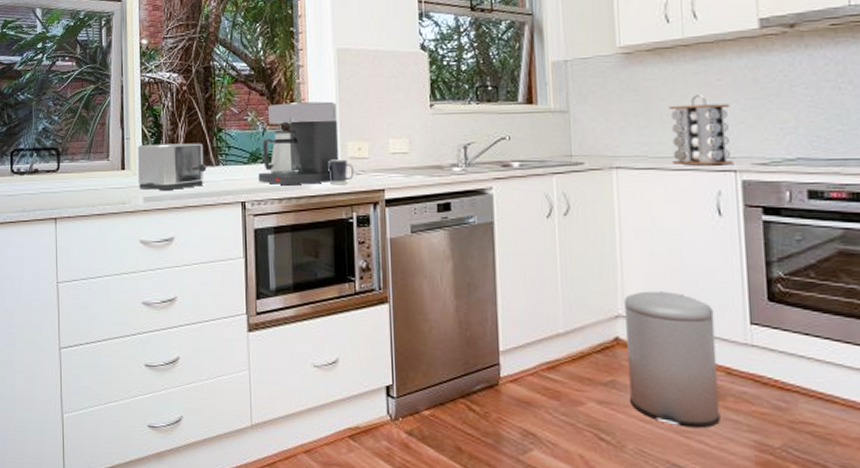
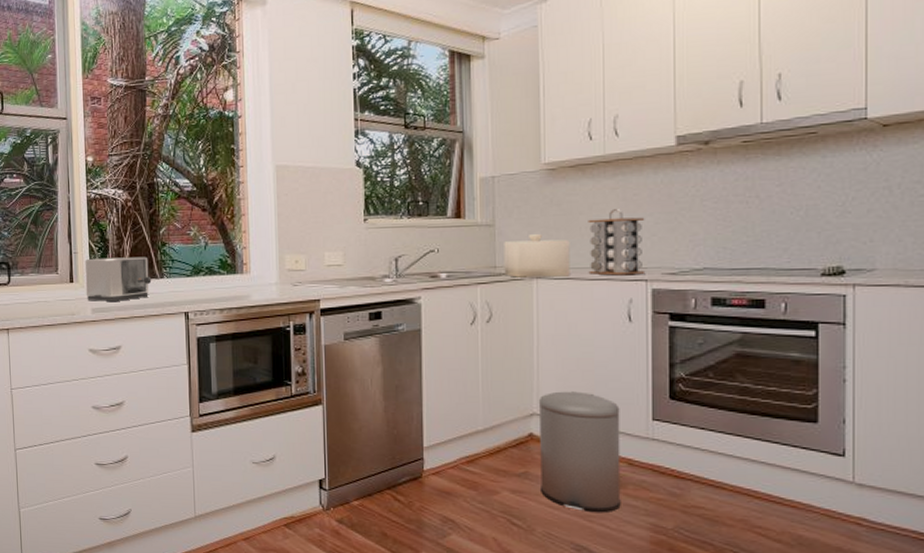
coffee maker: present [258,101,339,186] -> none [201,216,278,297]
mug: present [328,159,355,184] -> none [267,271,292,295]
canister: none [579,121,652,167] -> present [504,234,570,278]

